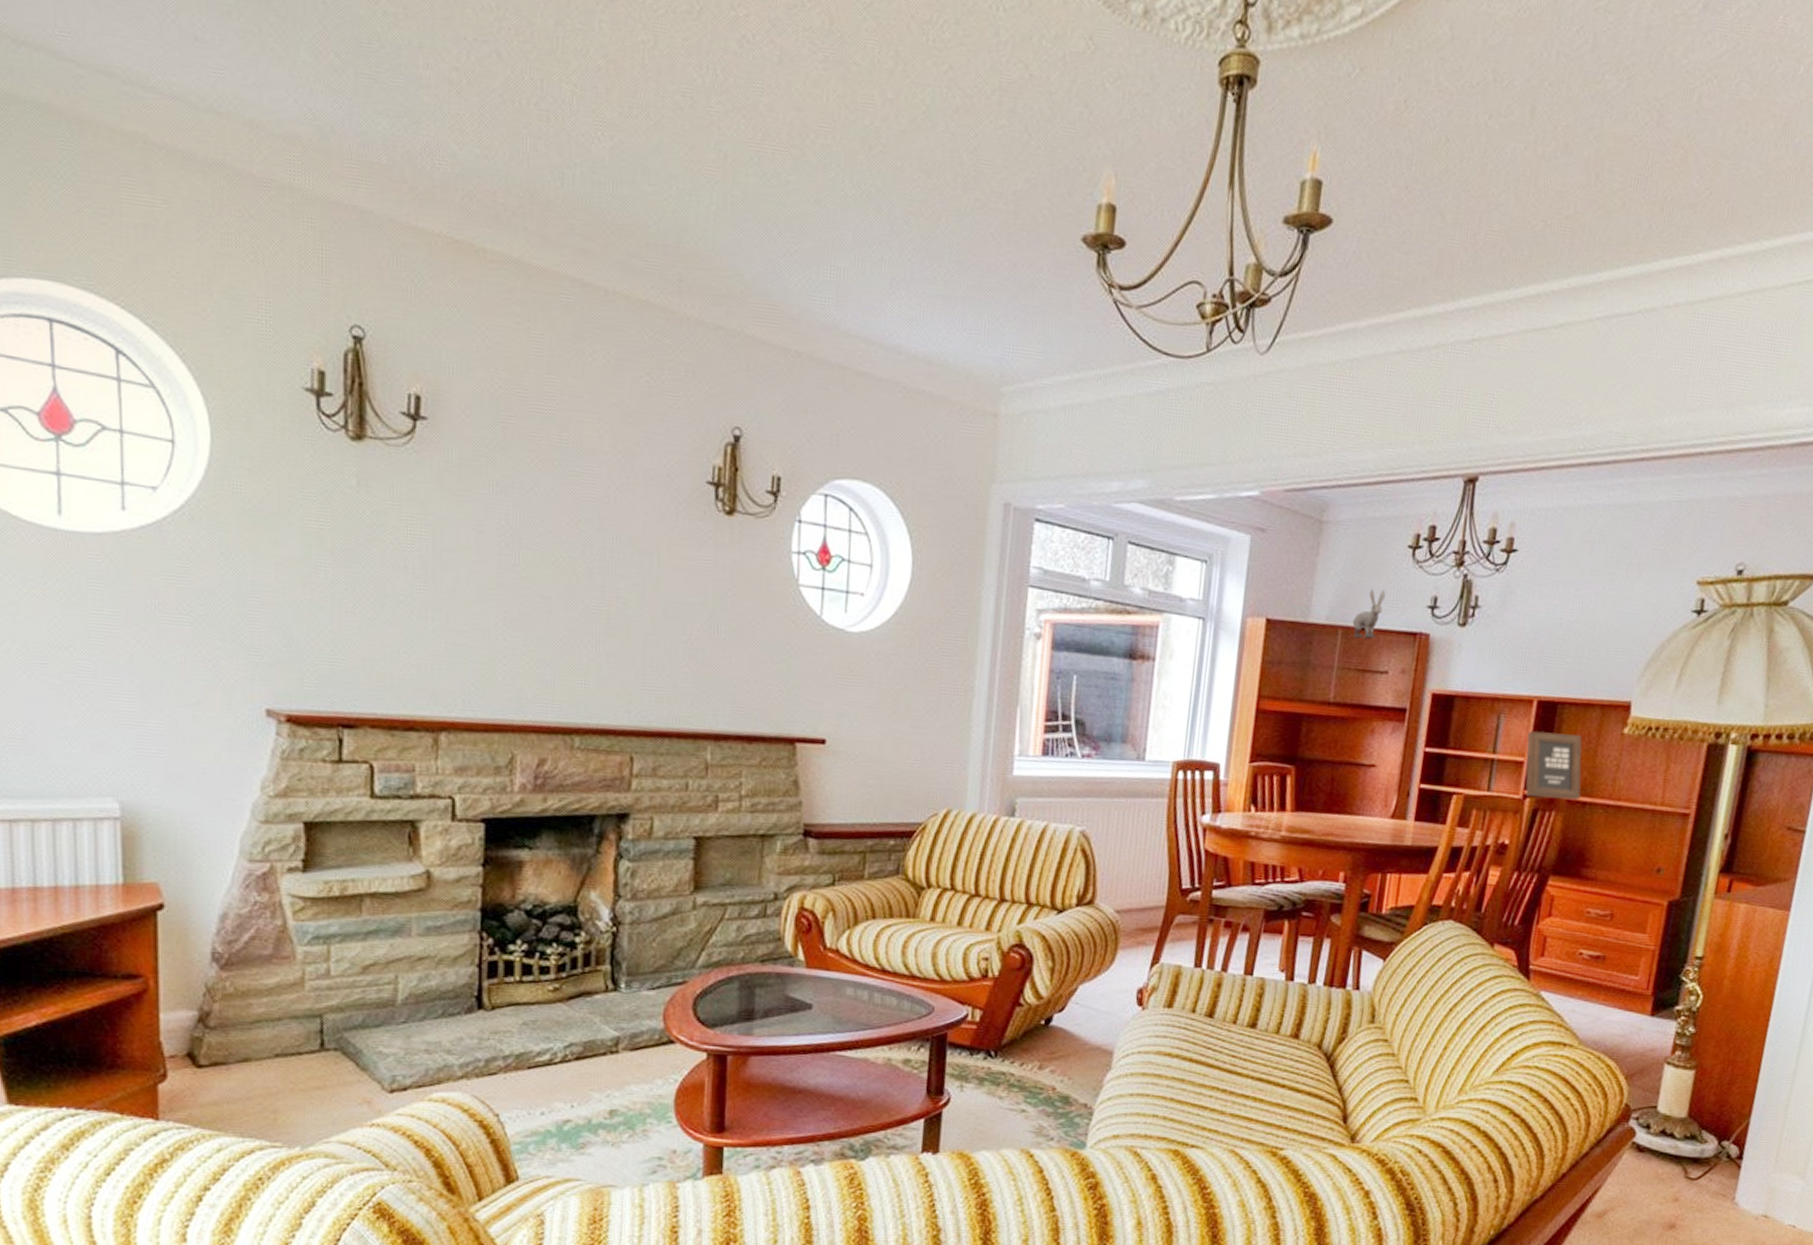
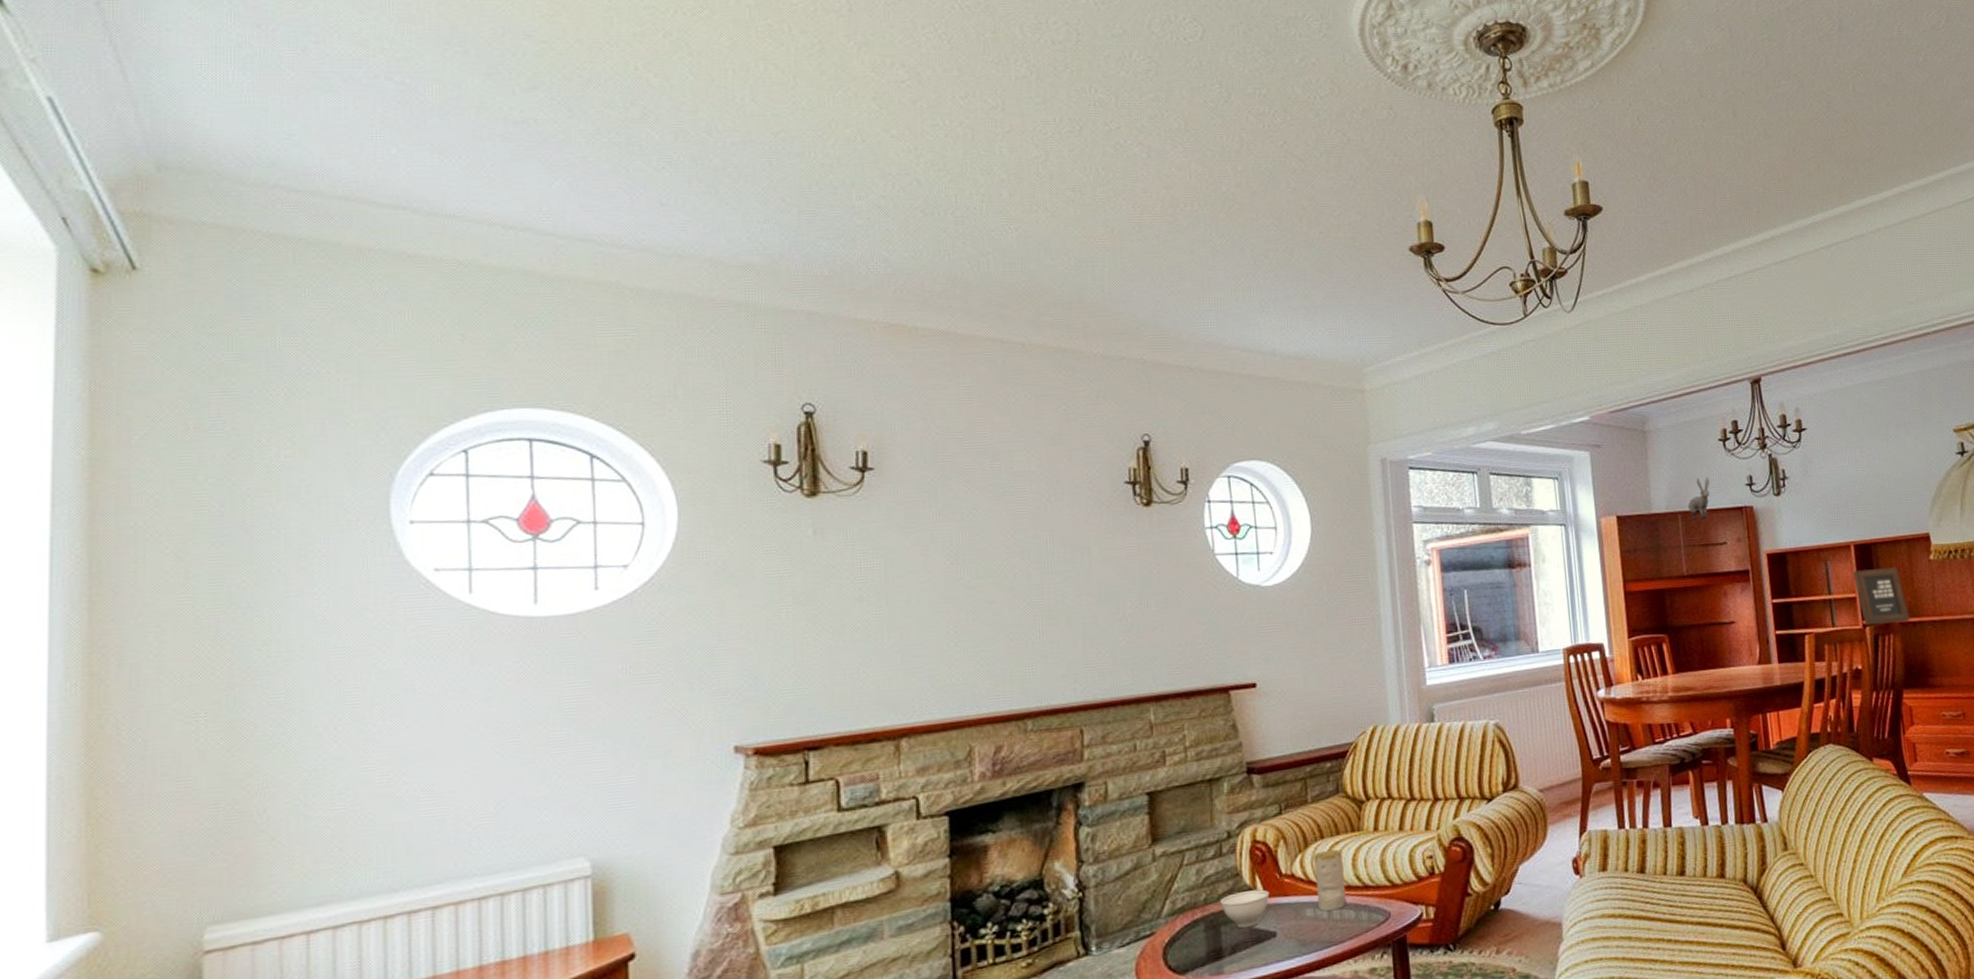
bowl: none [758,957,811,995] -> present [1220,889,1270,929]
candle: none [859,931,893,995] -> present [1314,849,1347,912]

